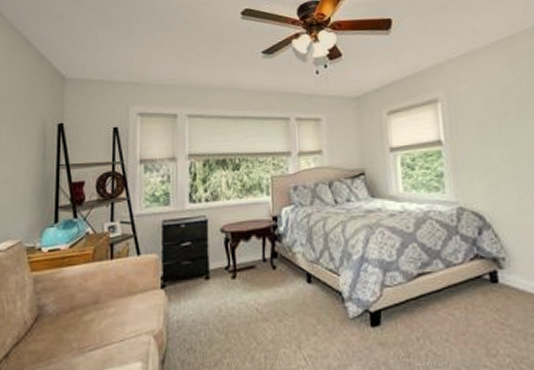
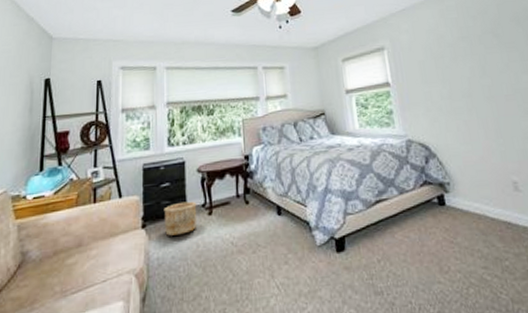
wooden bucket: none [184,263,220,298] -> present [163,201,198,236]

